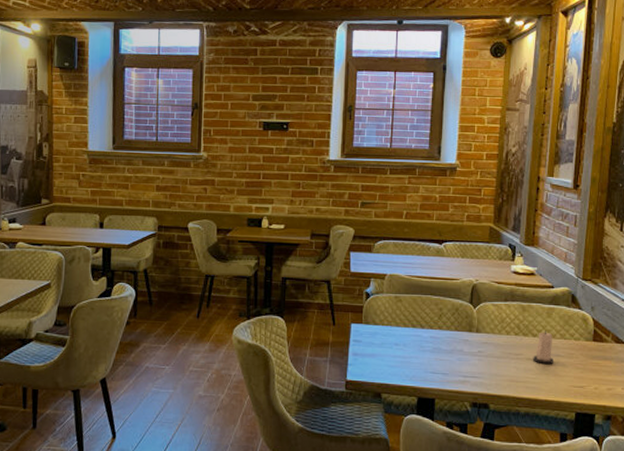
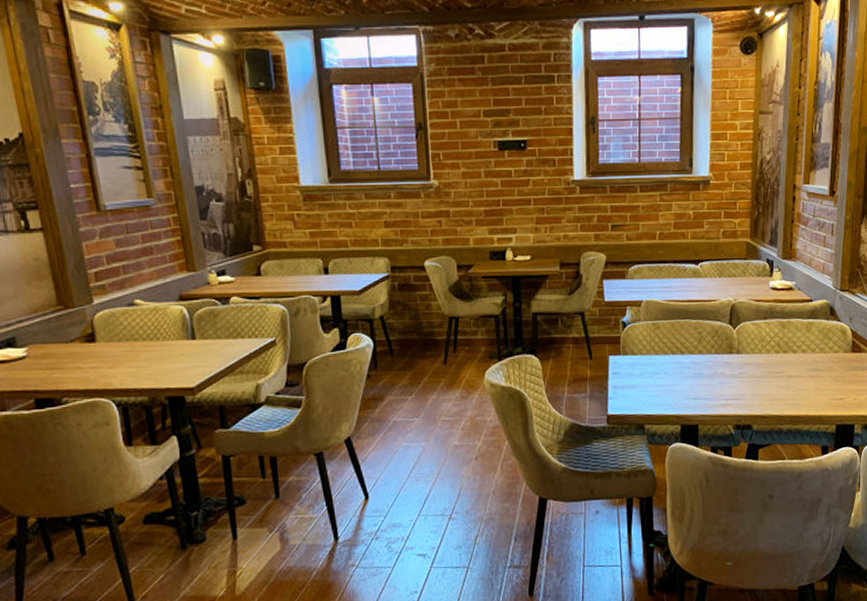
candle: present [533,331,553,365] -> none [794,346,814,380]

